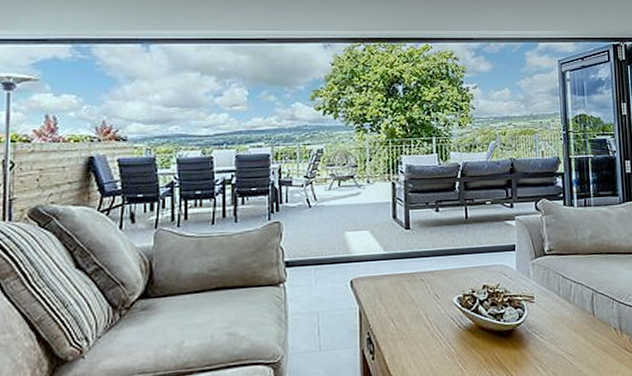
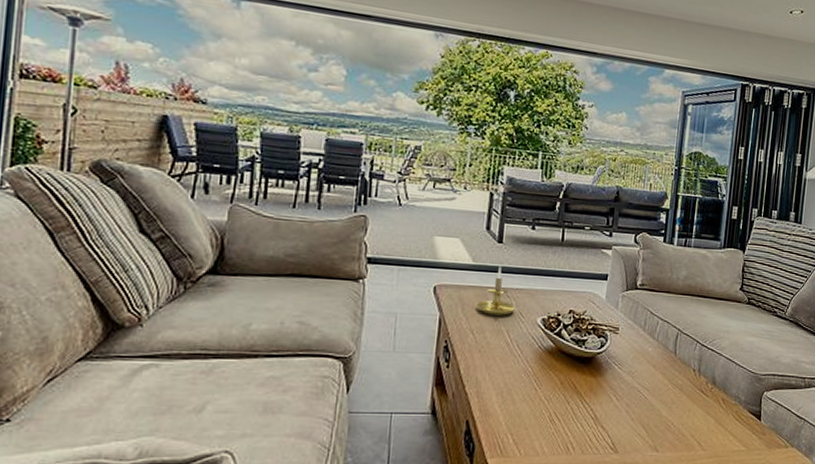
candle holder: none [393,251,432,301] -> present [476,266,516,316]

